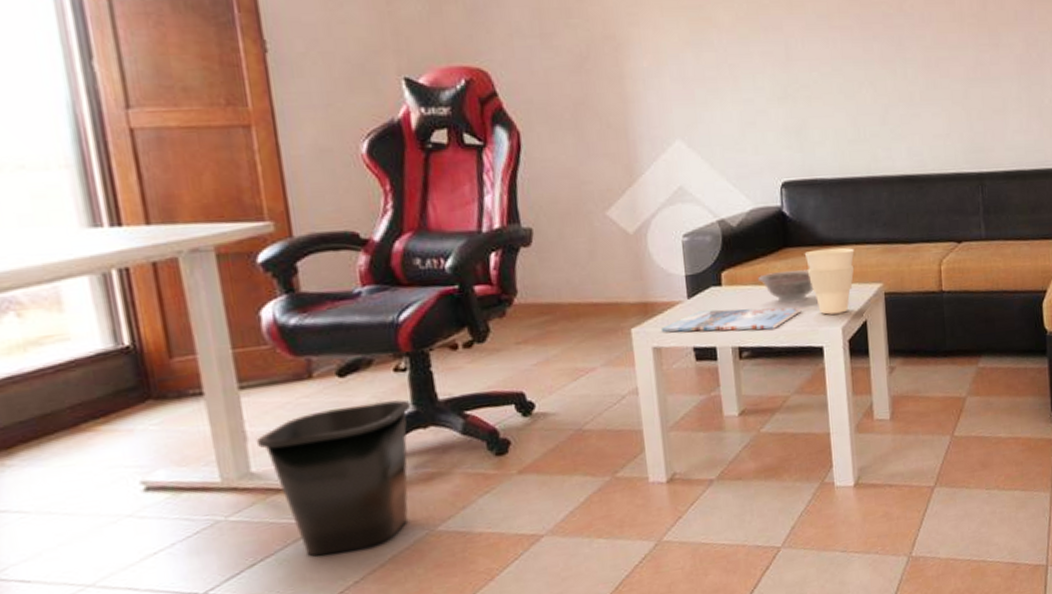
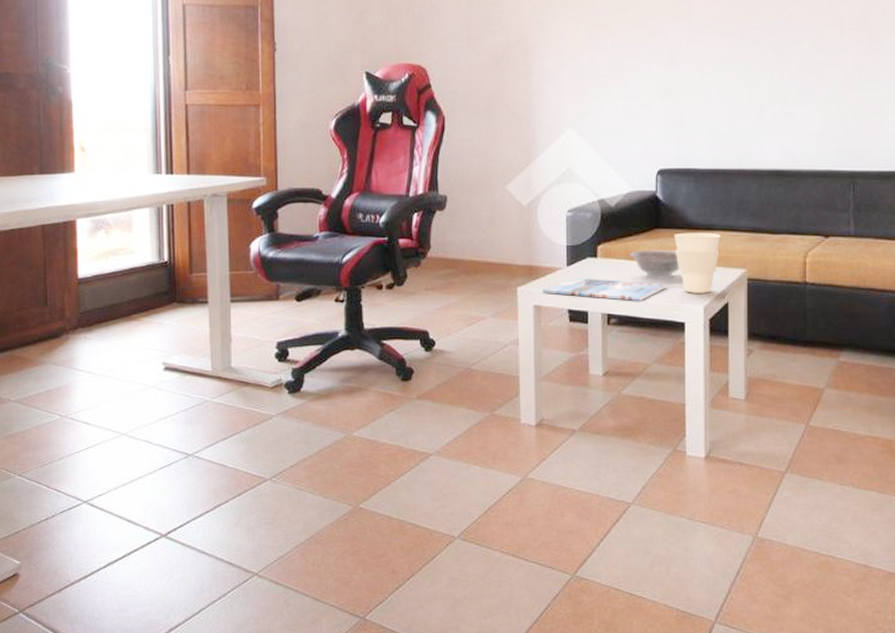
waste bin: present [256,399,413,557] -> none [237,324,345,441]

